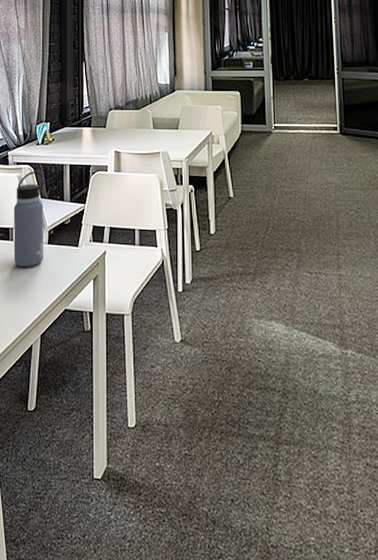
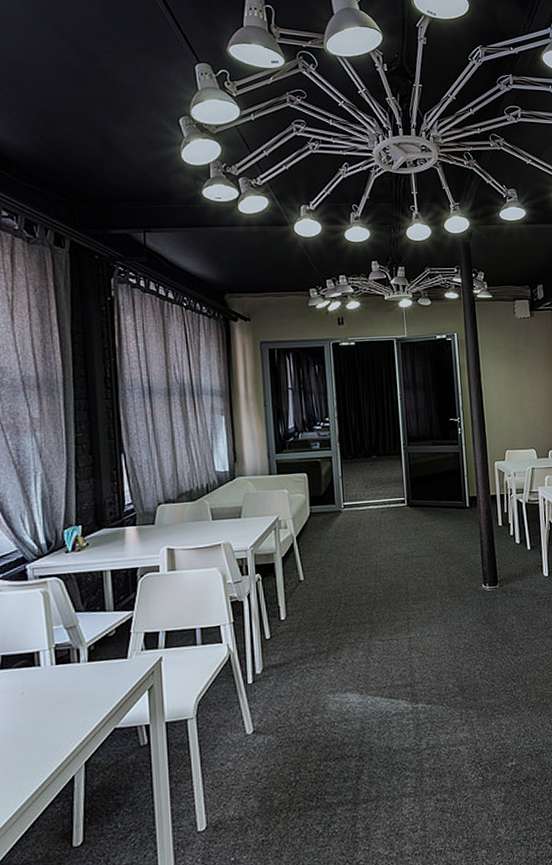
water bottle: present [13,171,44,267] -> none [38,583,84,694]

